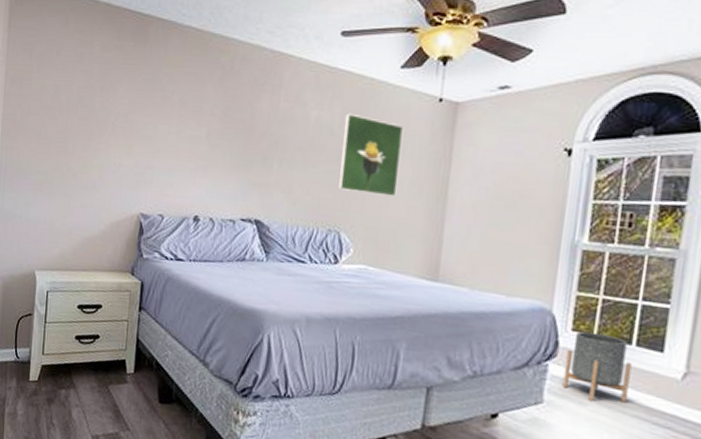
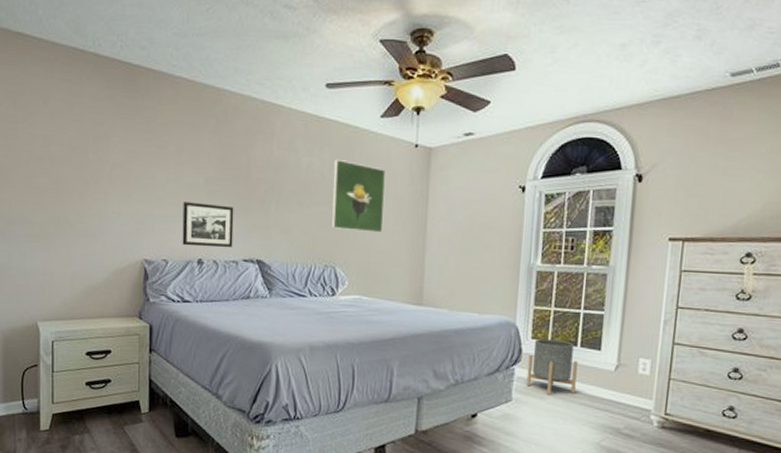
picture frame: none [179,155,235,206] -> present [182,202,234,248]

